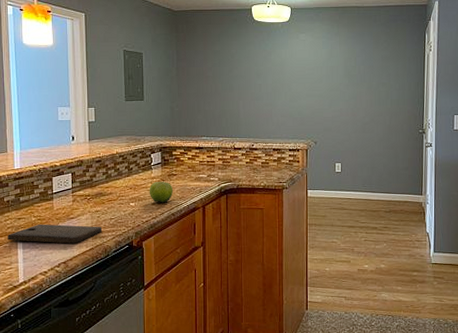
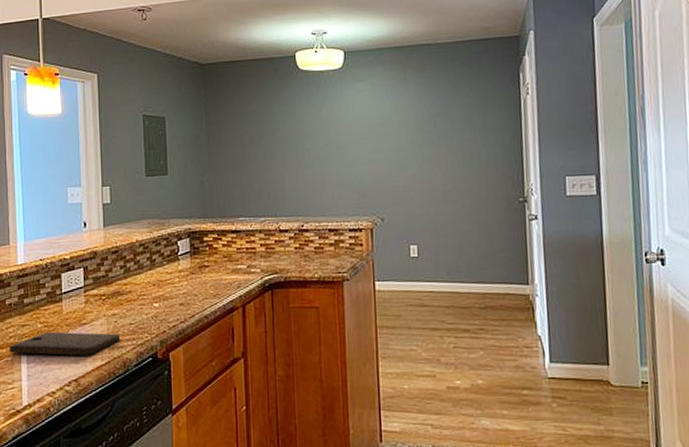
fruit: present [149,180,174,203] -> none [176,273,206,303]

